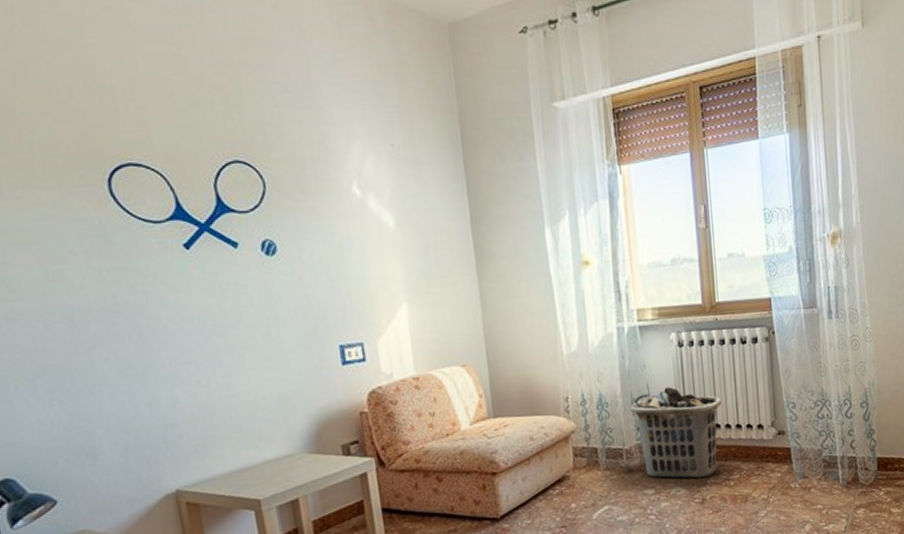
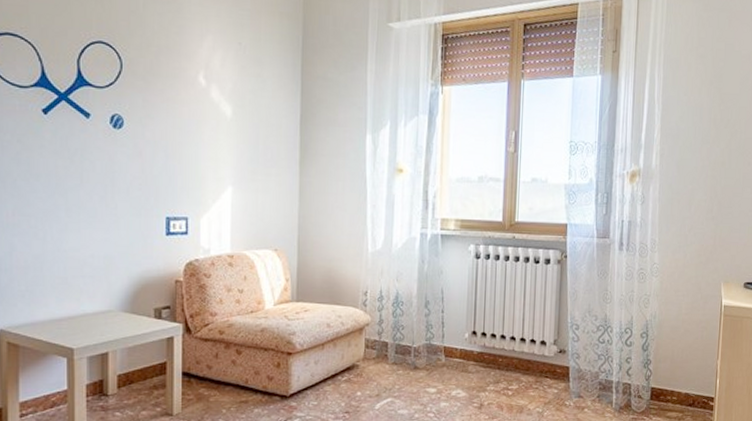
clothes hamper: present [630,386,722,479] -> none [424,294,510,385]

